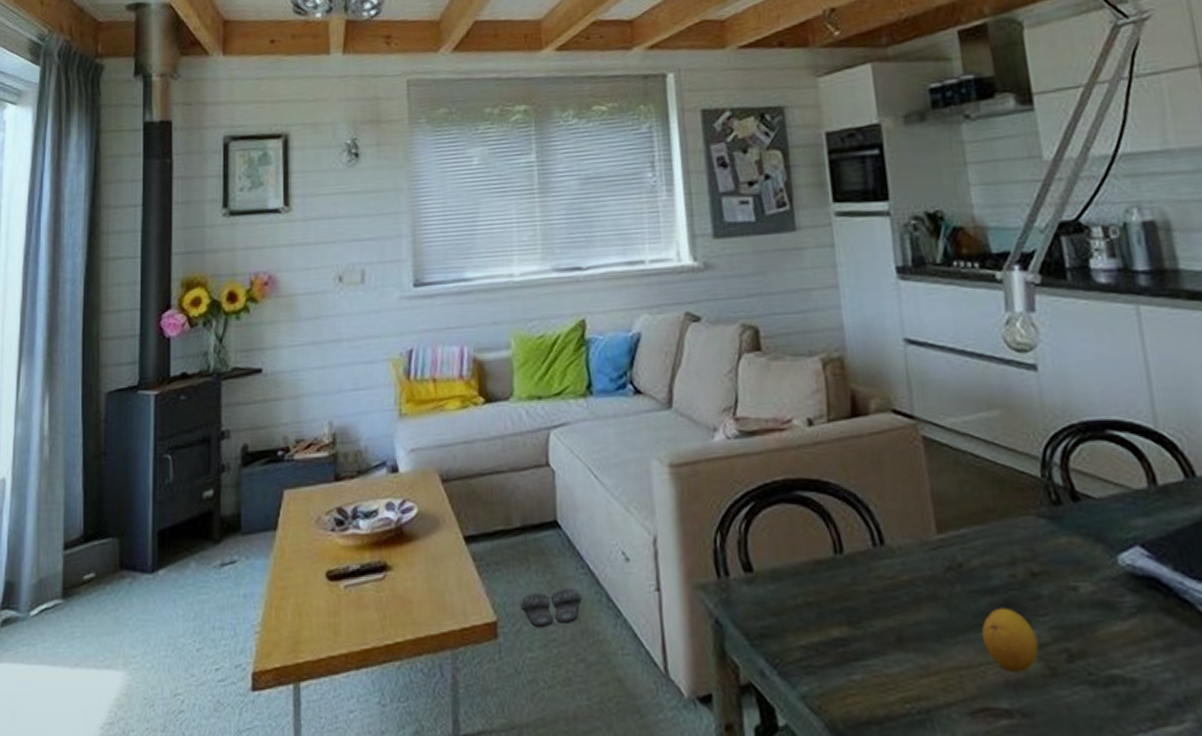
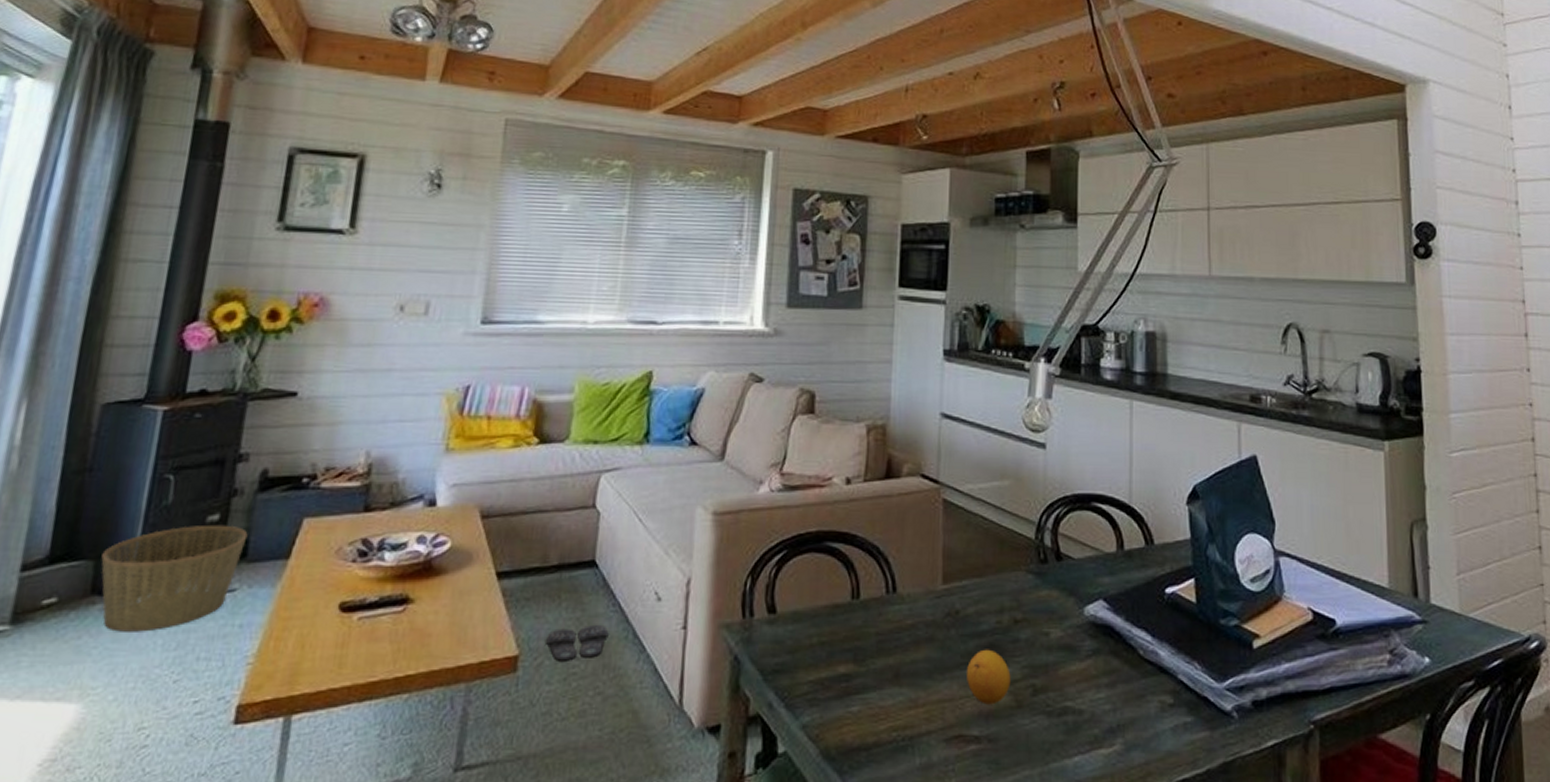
basket: none [124,499,239,604] -> present [101,524,248,632]

